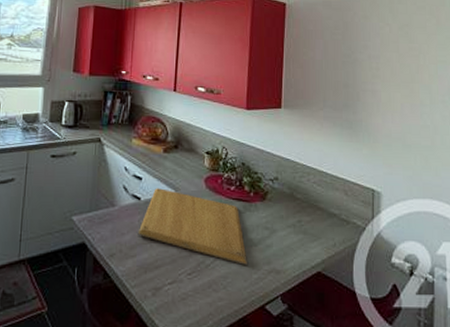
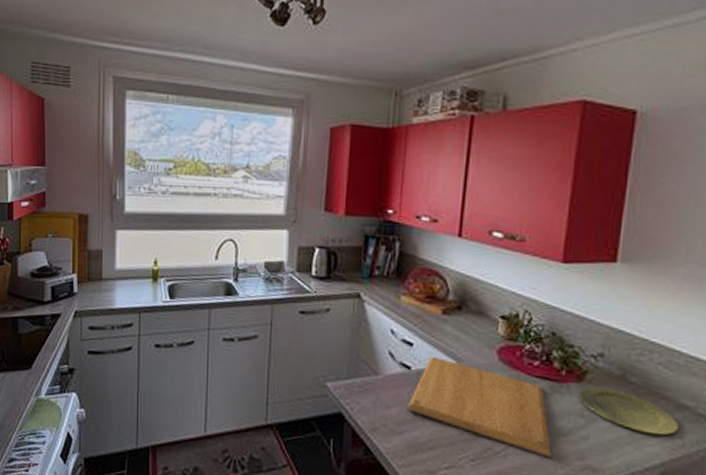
plate: none [263,204,330,239] -> present [578,386,679,436]

